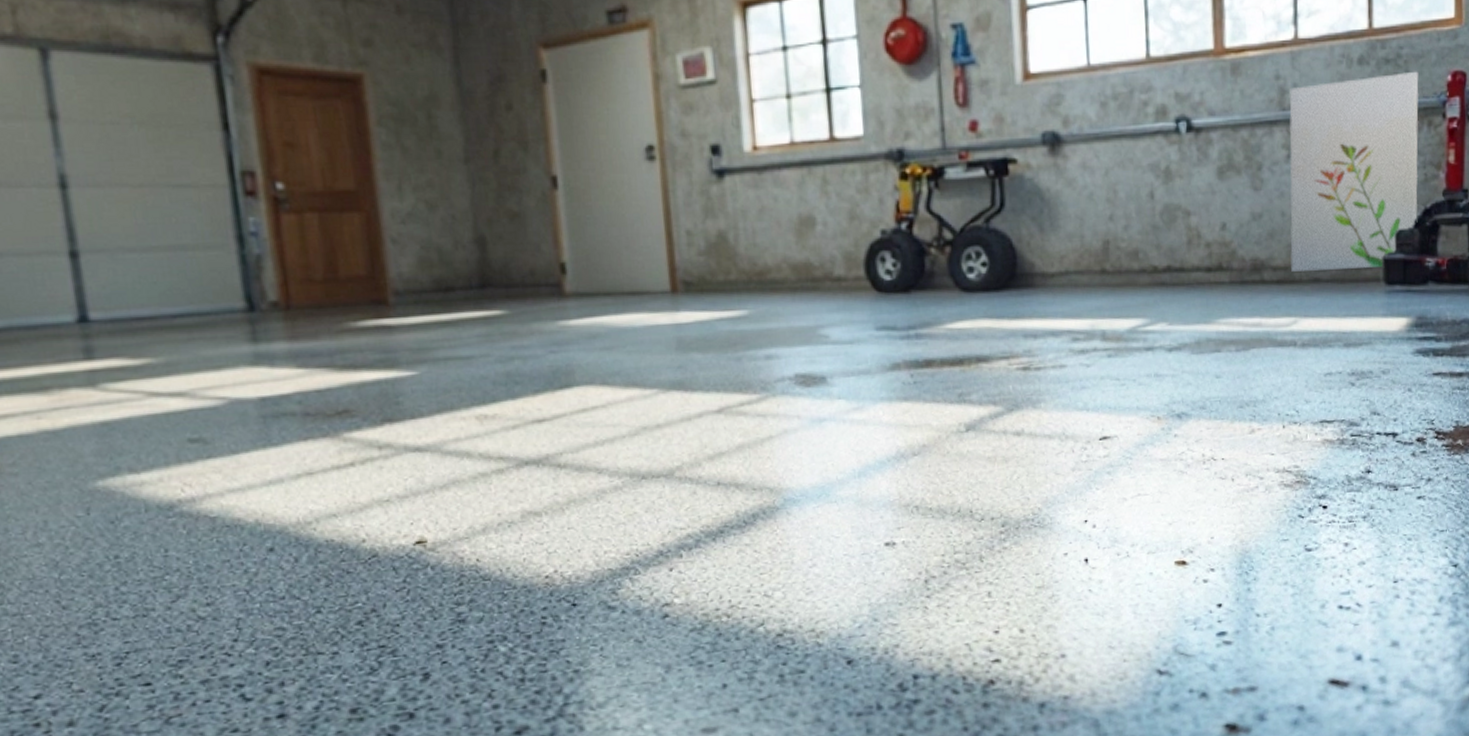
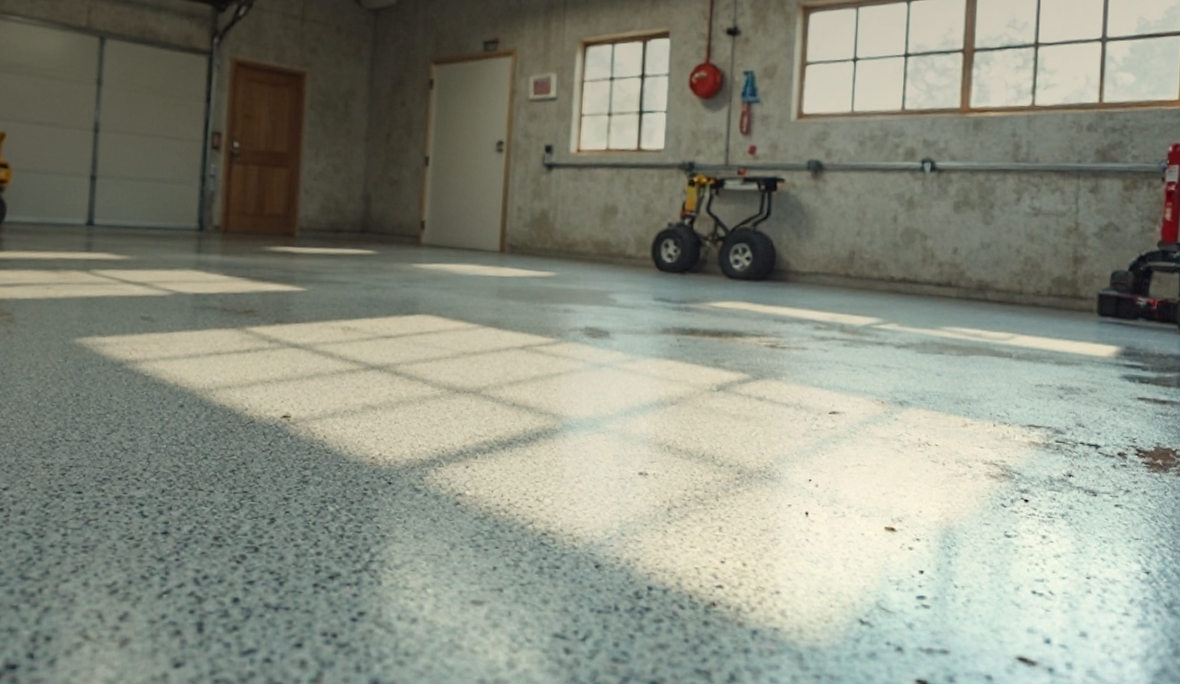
wall art: present [1289,71,1419,272] -> none [1013,140,1142,300]

